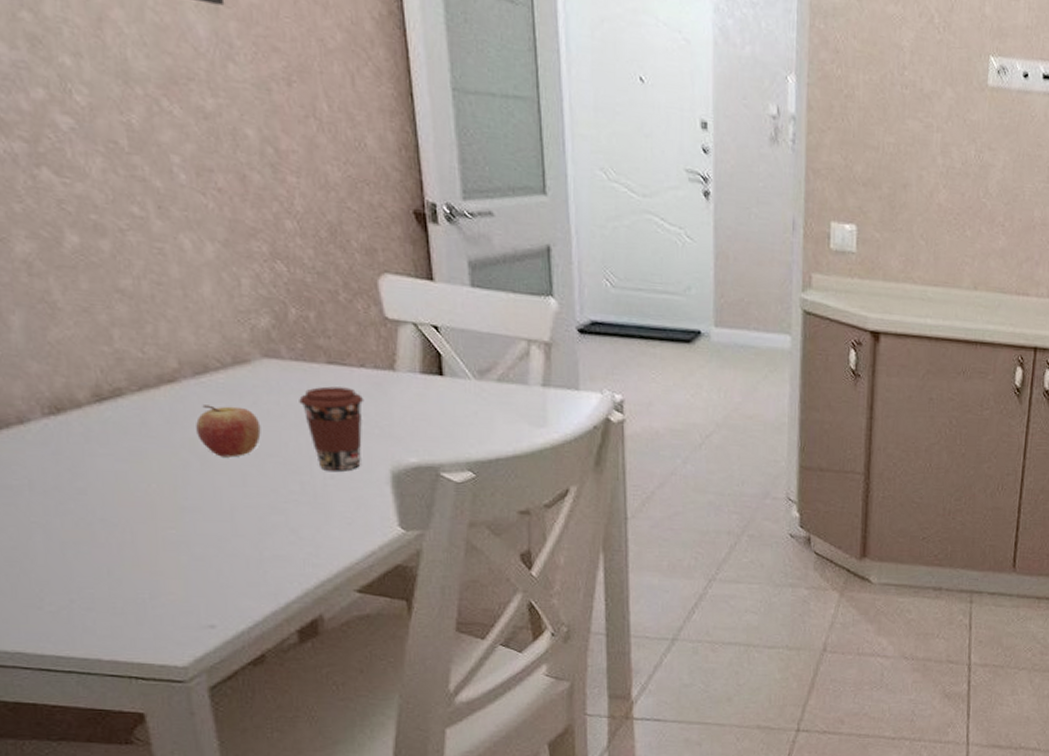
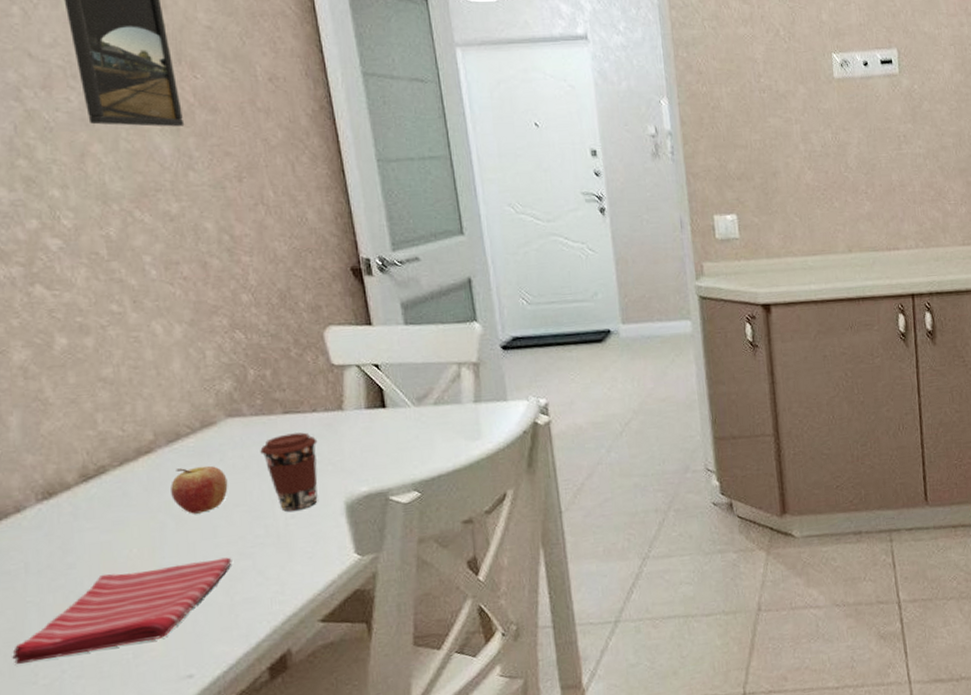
dish towel: none [14,505,263,586] -> present [12,557,232,664]

